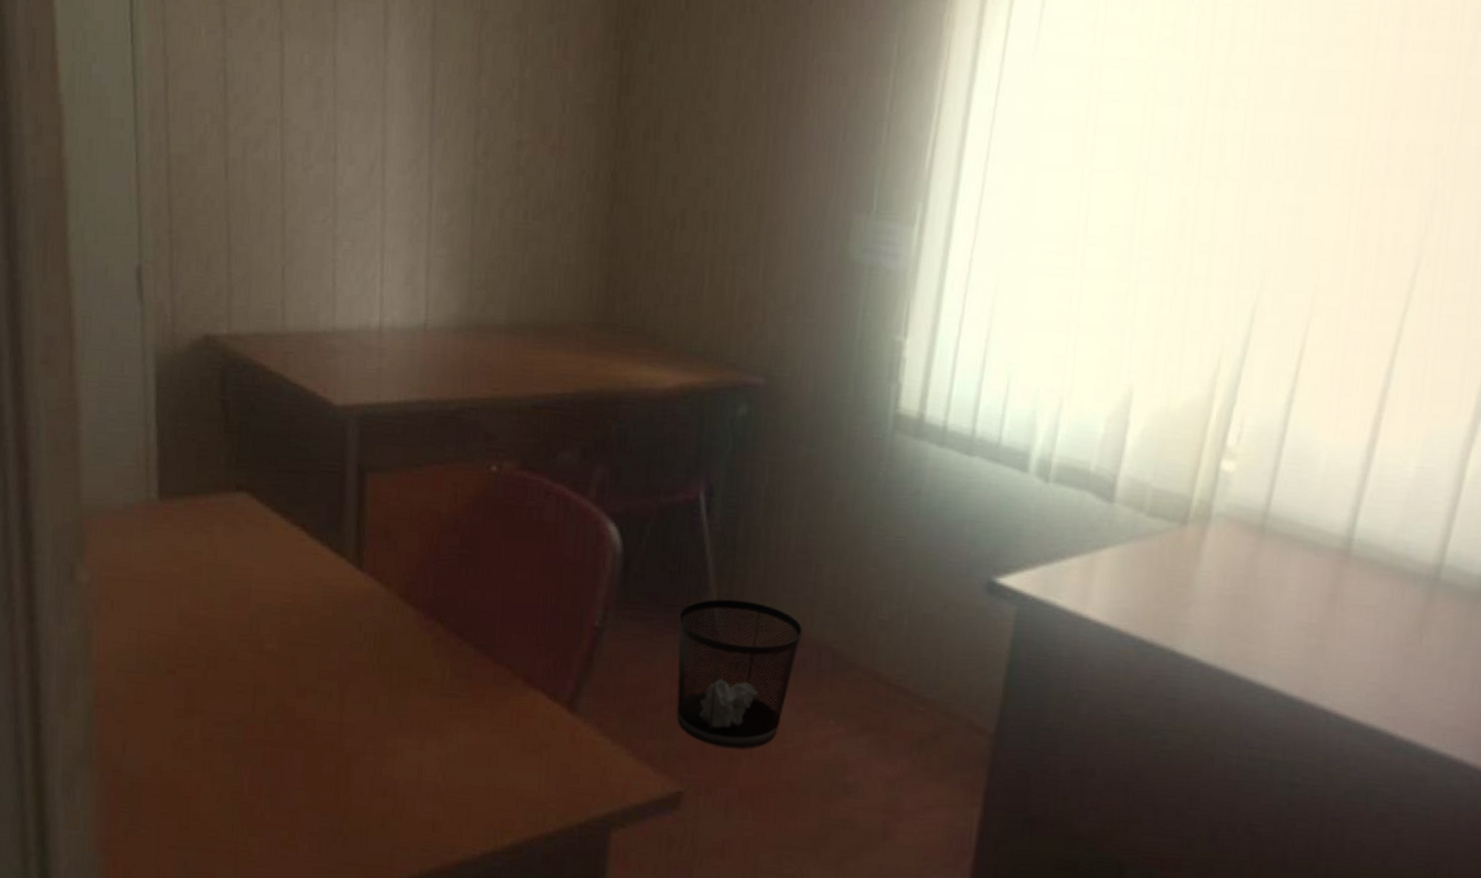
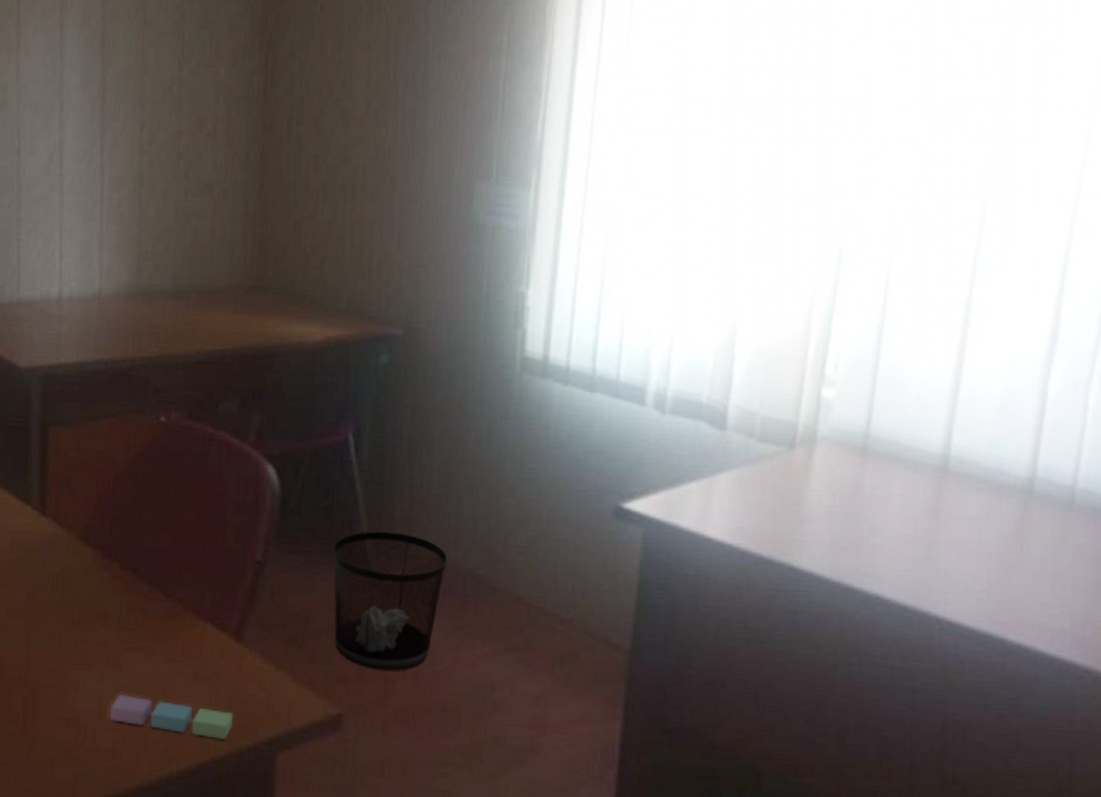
sticky notes: none [430,764,565,815] -> present [110,694,234,739]

